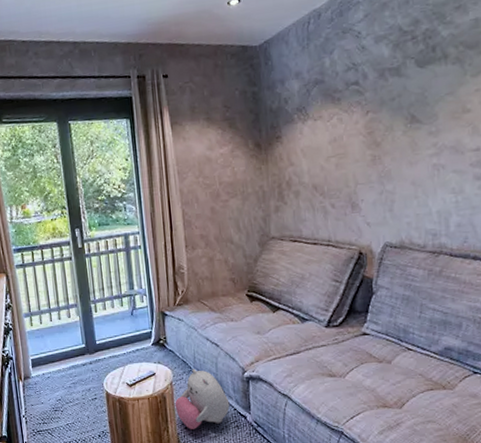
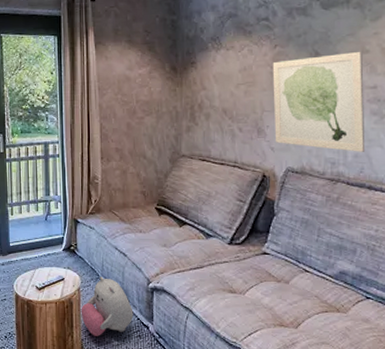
wall art: none [365,111,469,221] -> present [272,51,366,152]

